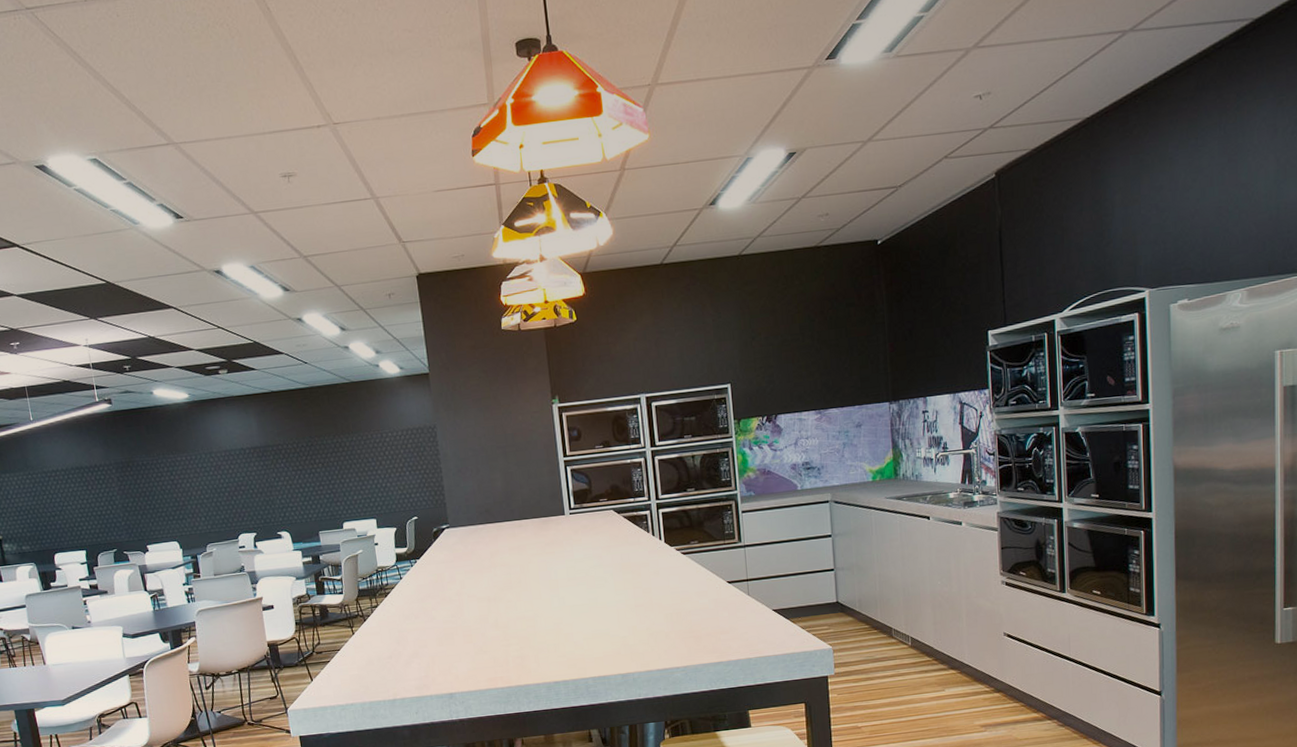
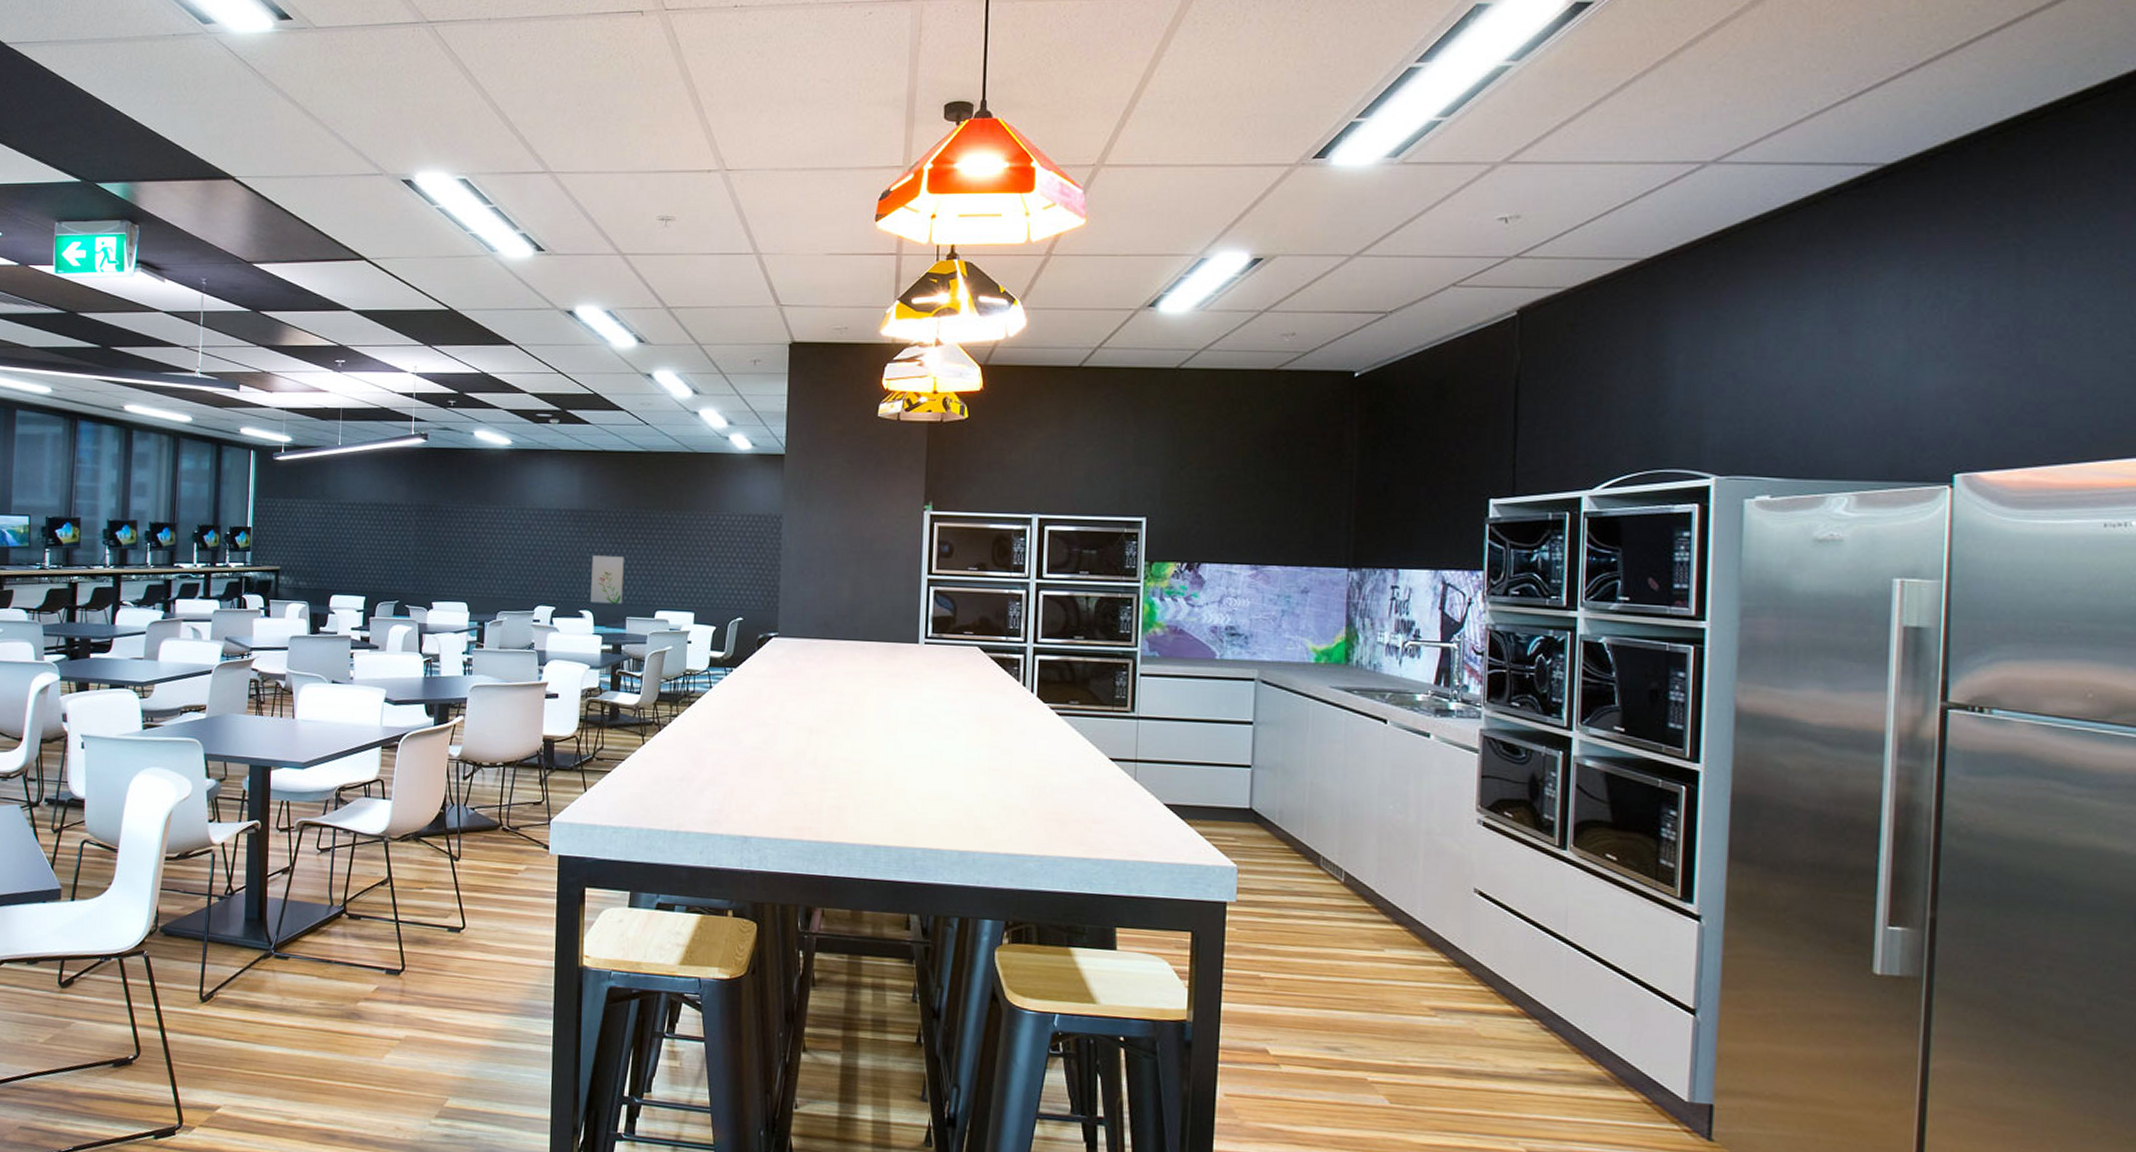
wall art: none [280,481,313,525] -> present [590,555,624,604]

